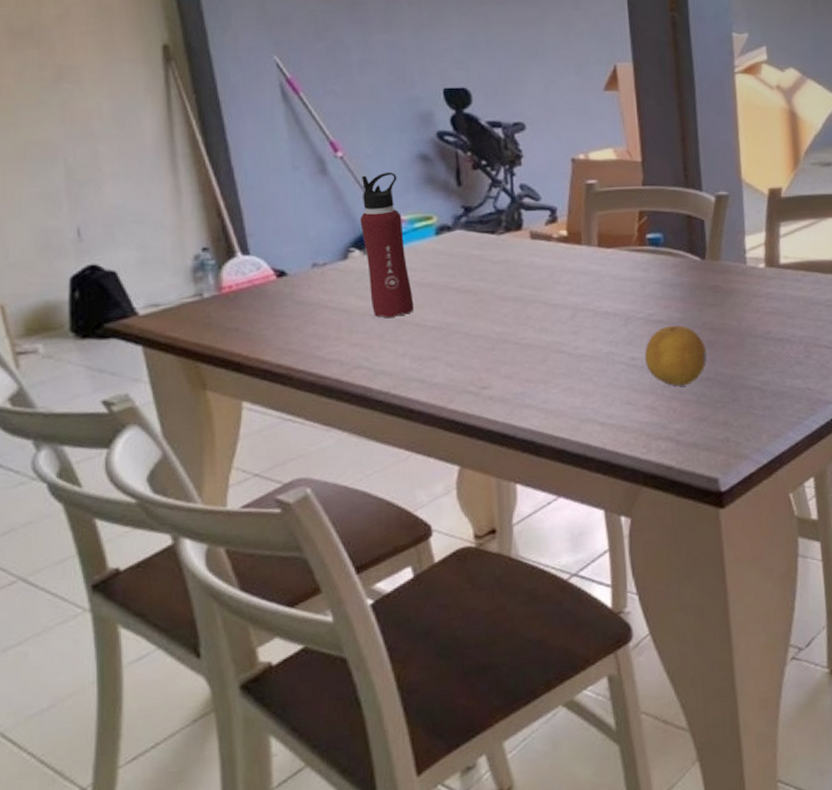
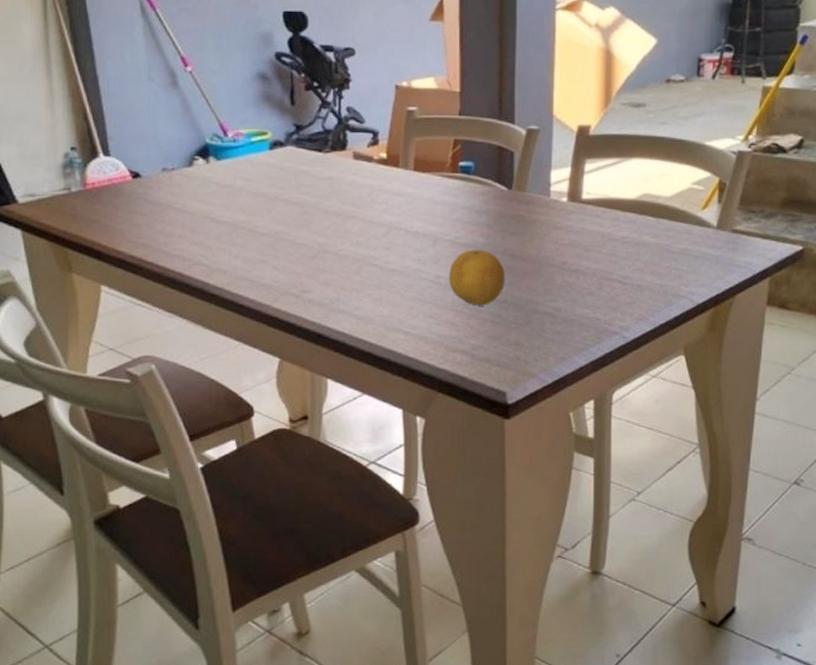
water bottle: present [359,172,413,318] -> none [204,88,247,221]

